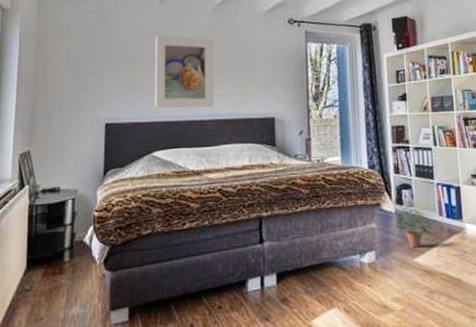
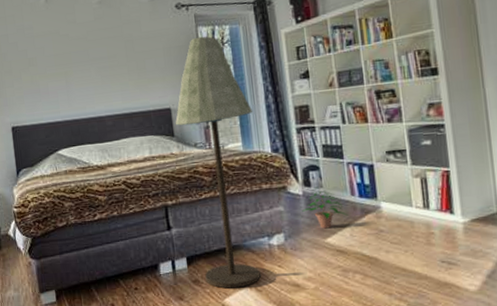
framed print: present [155,35,215,108] -> none [46,34,110,108]
floor lamp: none [278,52,354,309] -> present [175,36,261,289]

